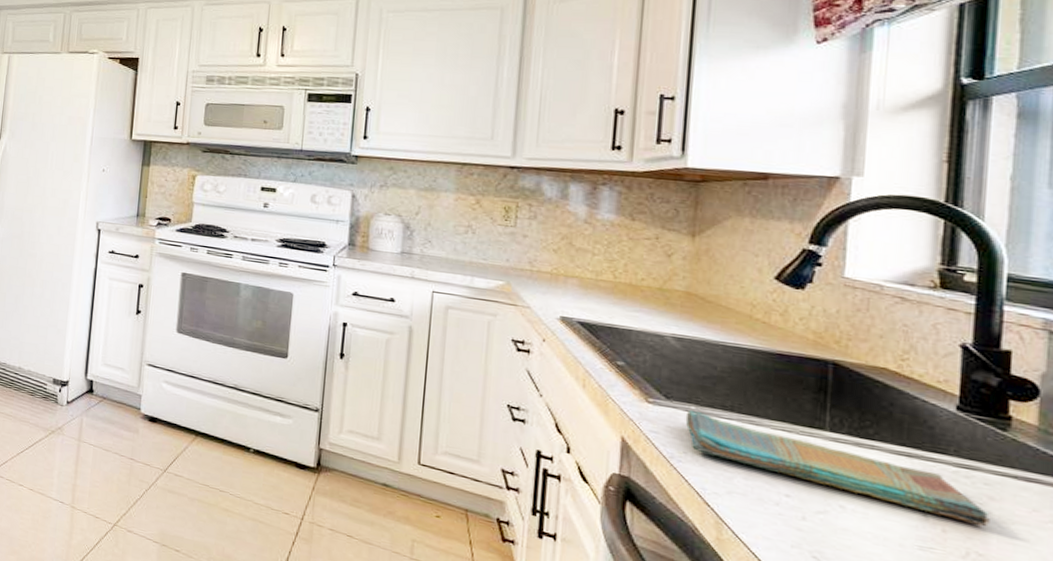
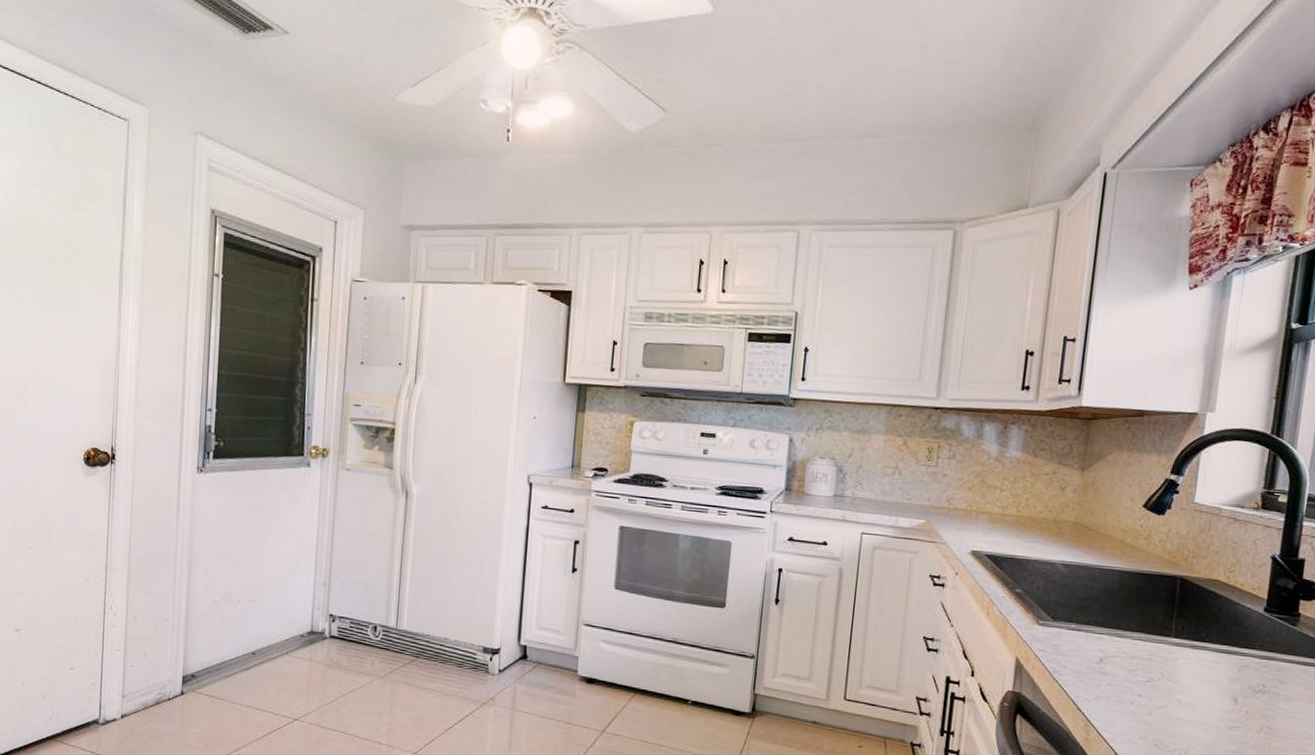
dish towel: present [685,410,990,526] -> none [1067,629,1279,705]

